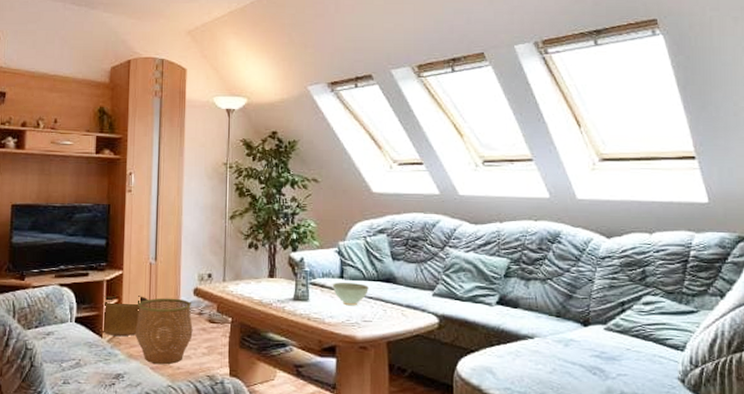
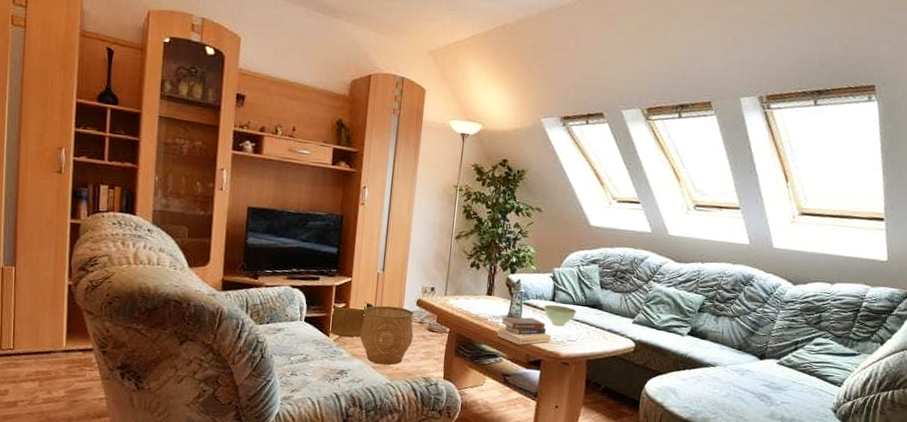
books: none [283,298,344,330] -> present [496,317,552,345]

